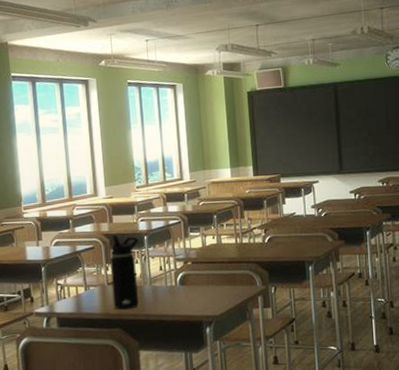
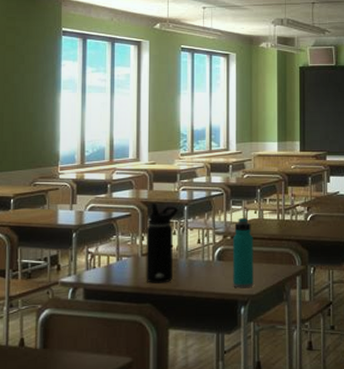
water bottle: none [193,243,217,310] -> present [233,217,254,288]

